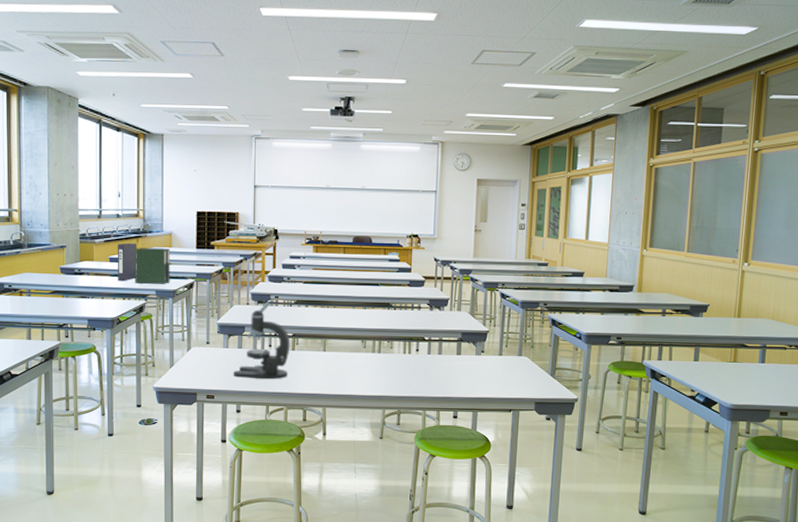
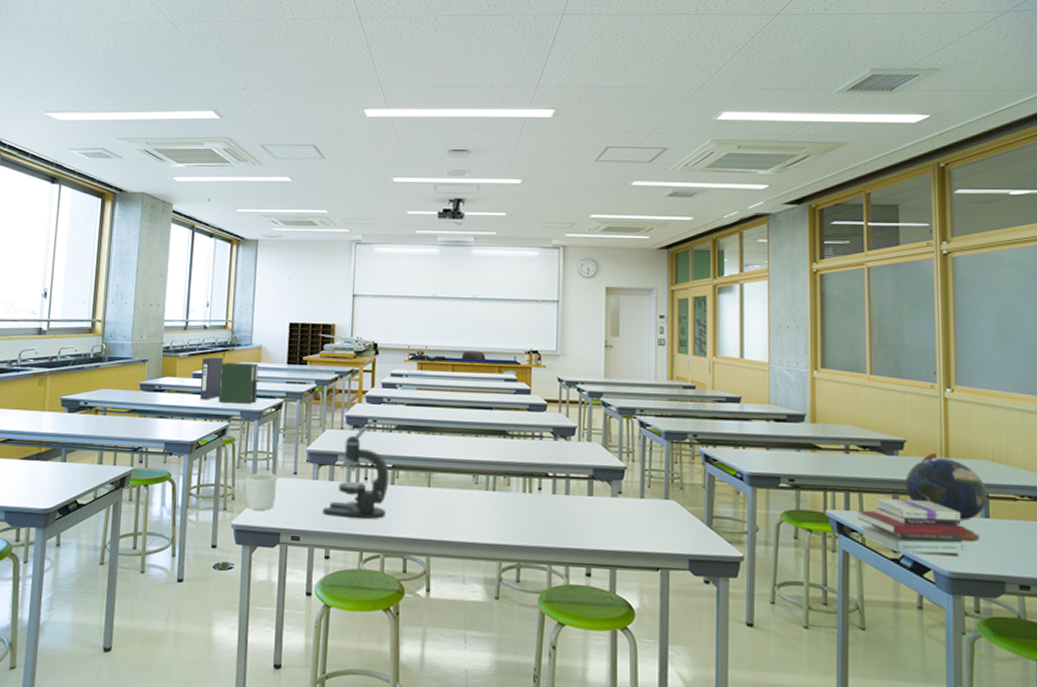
mug: none [164,343,192,376] -> present [245,472,278,511]
books: none [667,350,747,393] -> present [857,498,967,557]
globe: none [705,313,766,381] -> present [905,452,988,541]

